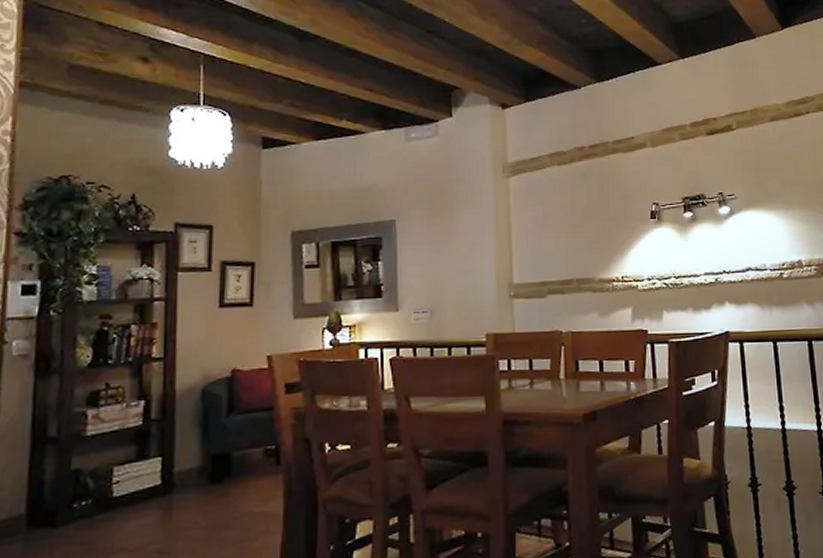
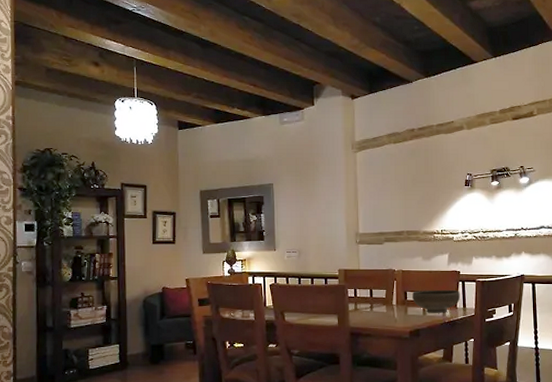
bowl: none [586,354,649,388] -> present [412,289,461,313]

